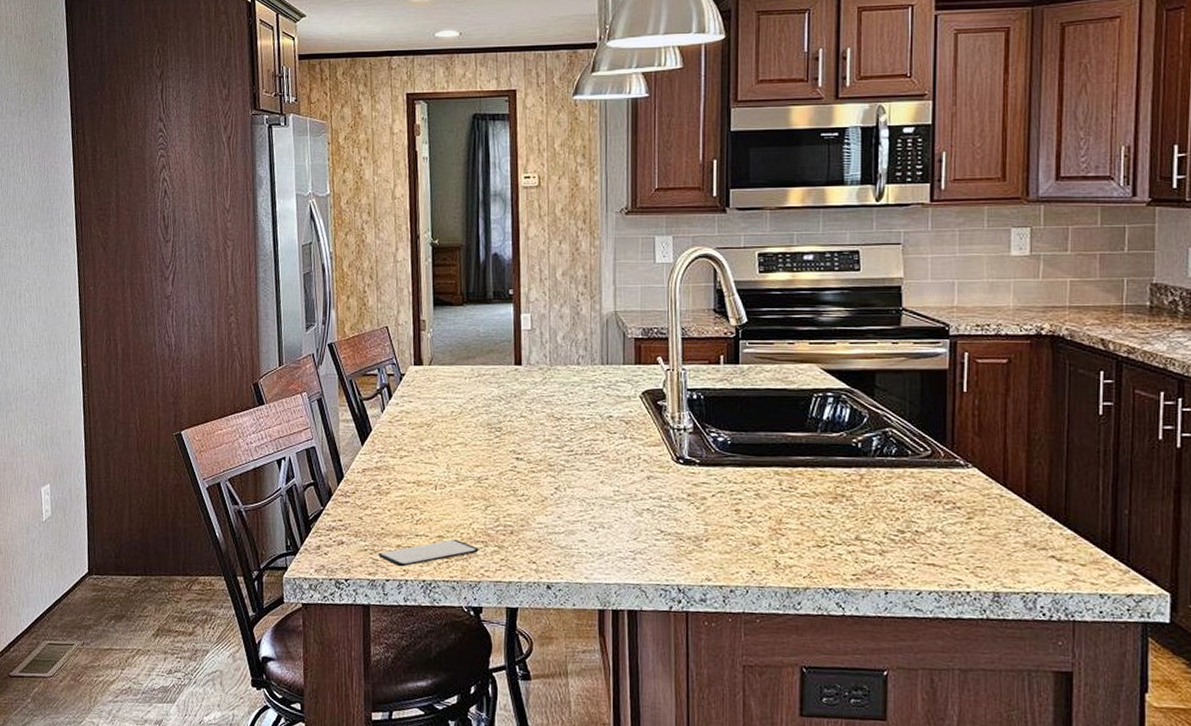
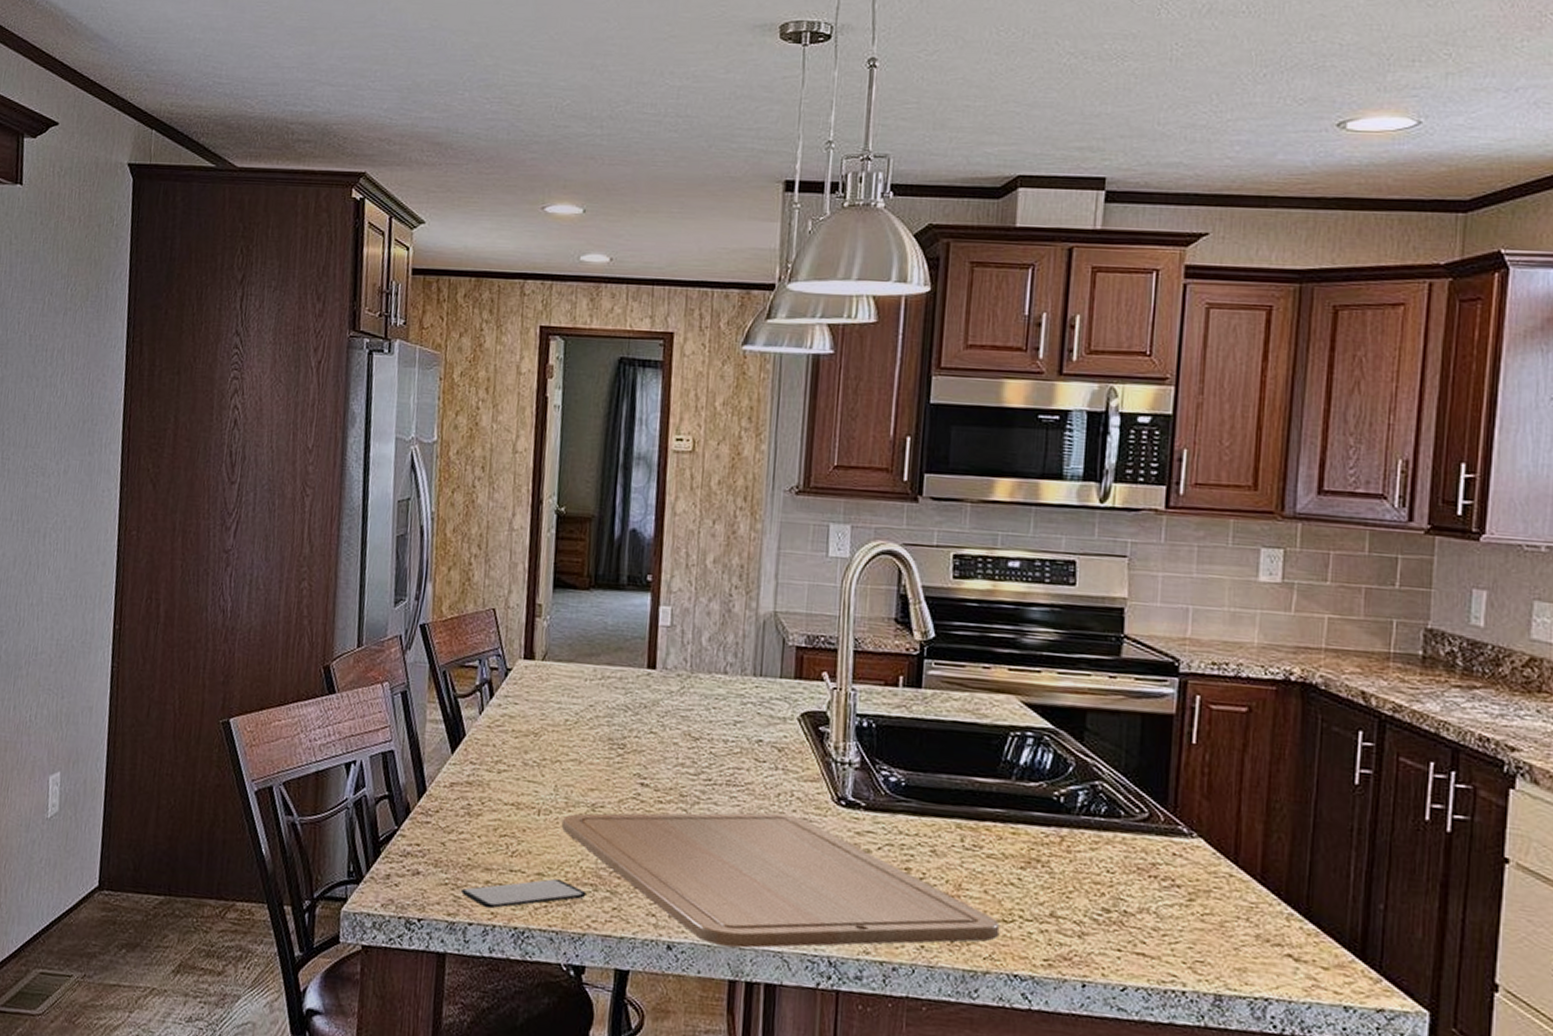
chopping board: none [454,473,815,583] -> present [561,812,1000,949]

